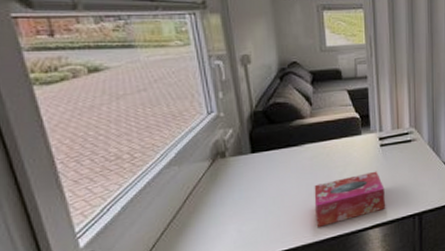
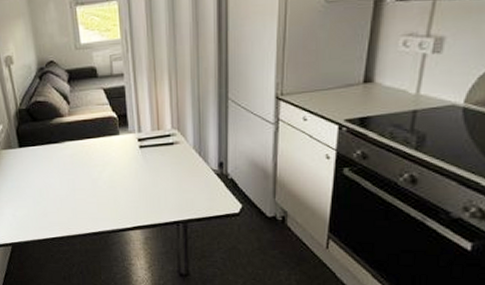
tissue box: present [314,171,385,227] -> none [75,173,146,221]

